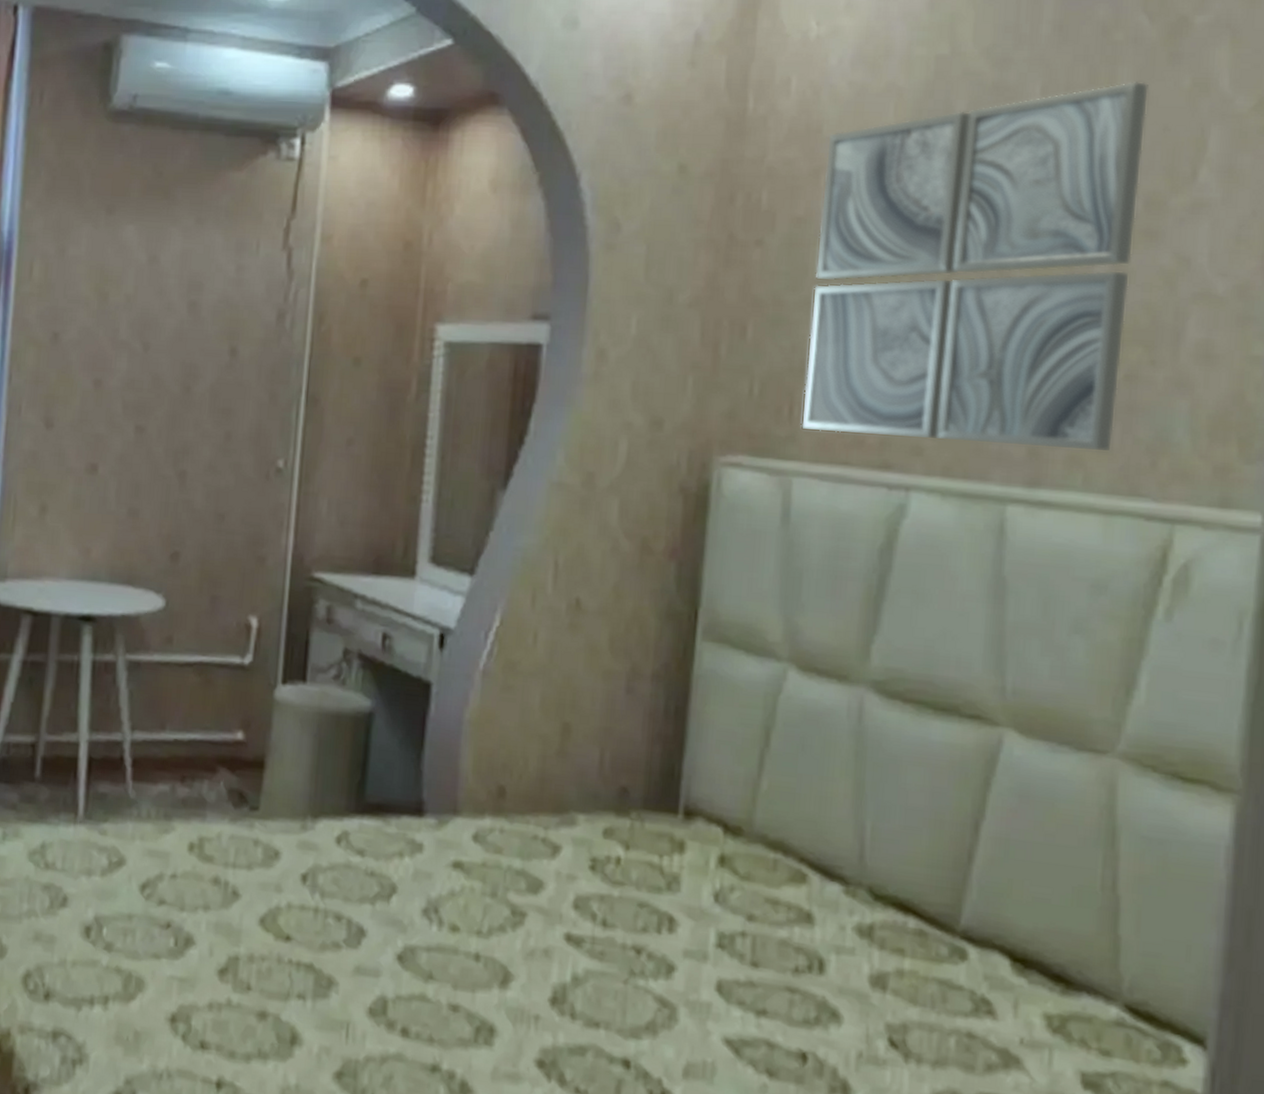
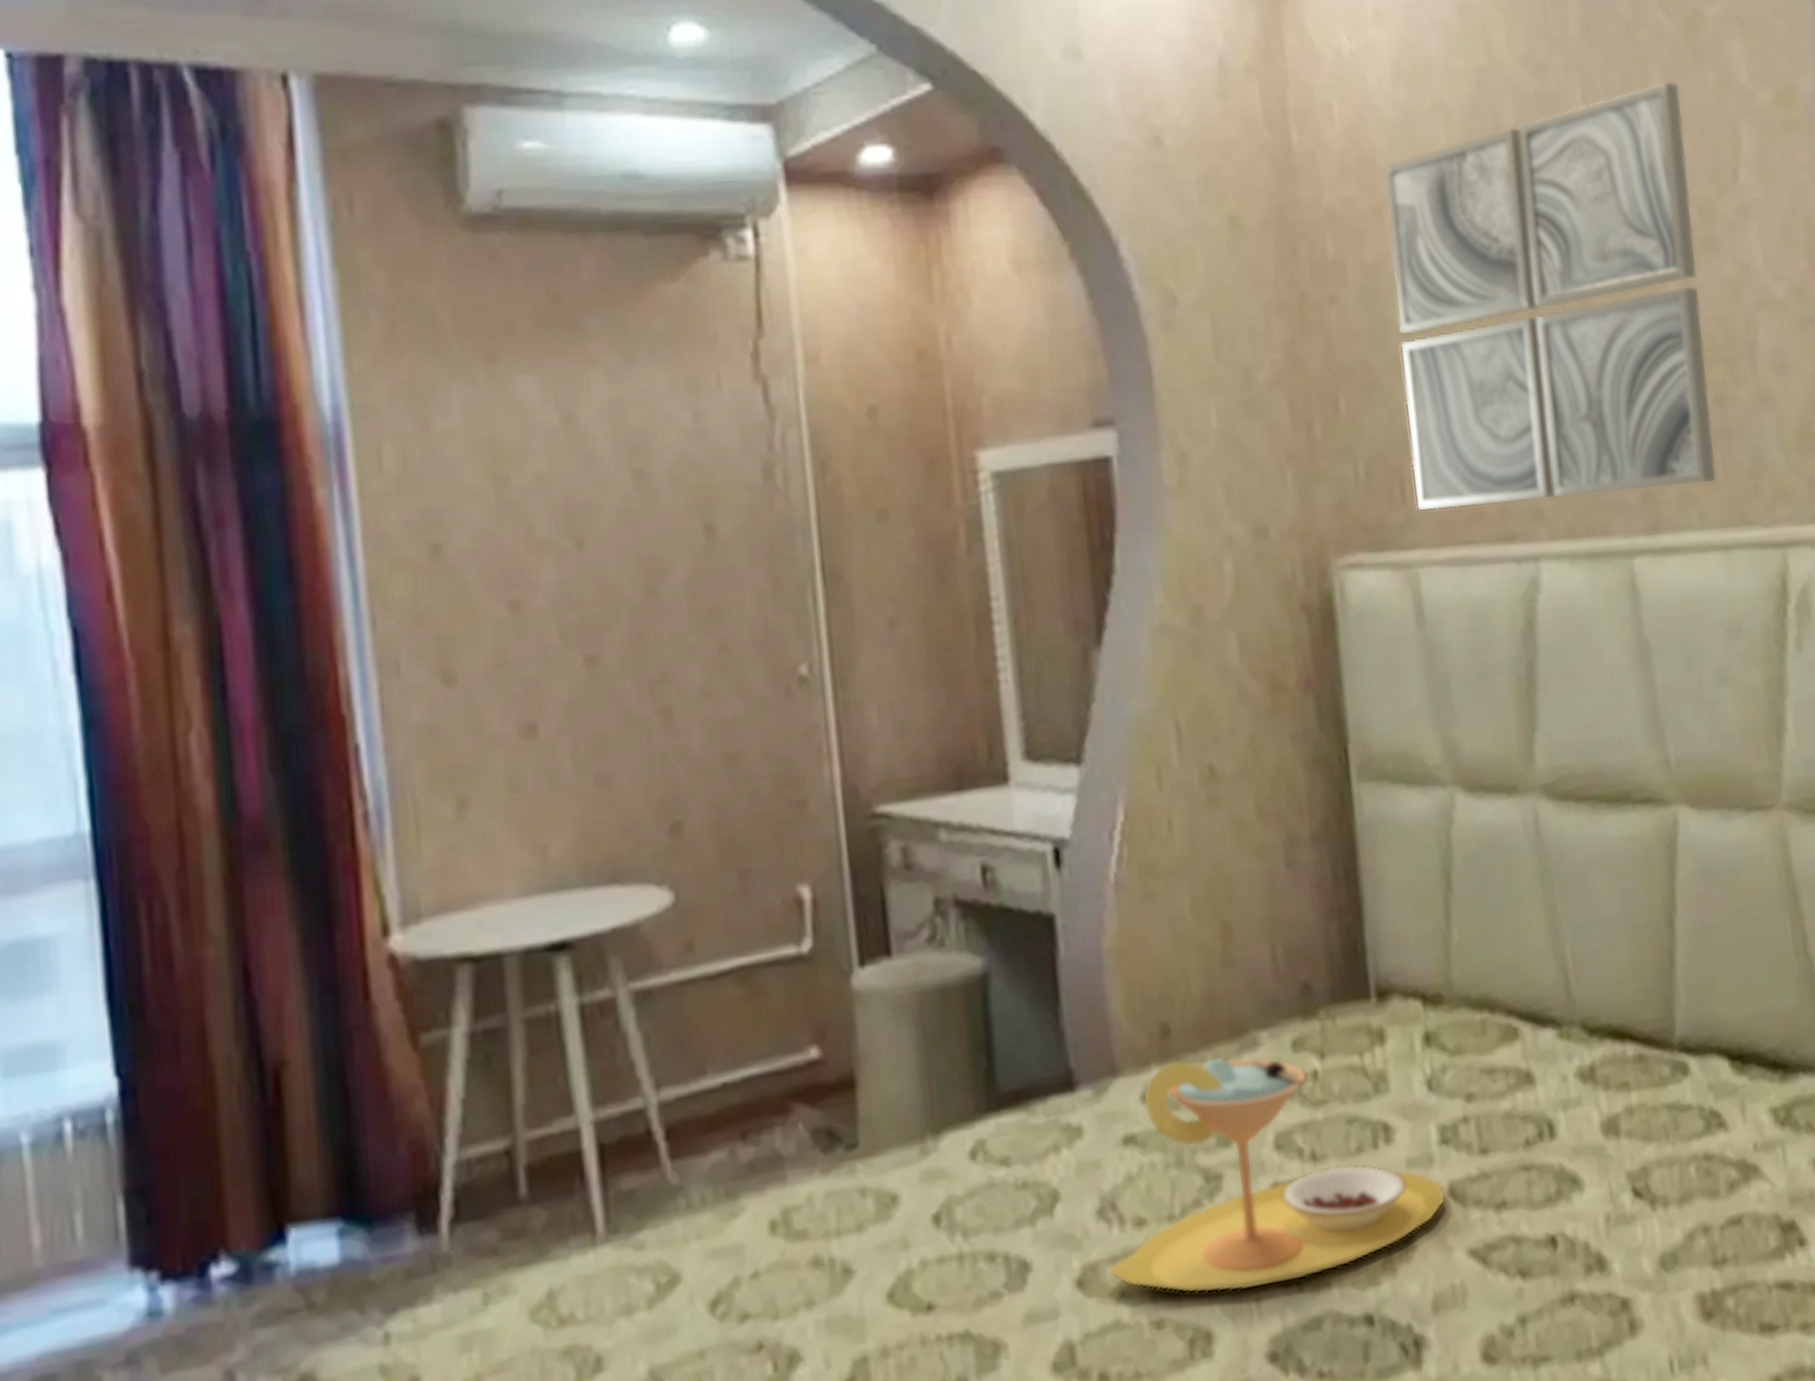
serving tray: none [423,817,713,1016] -> present [1108,1057,1446,1294]

